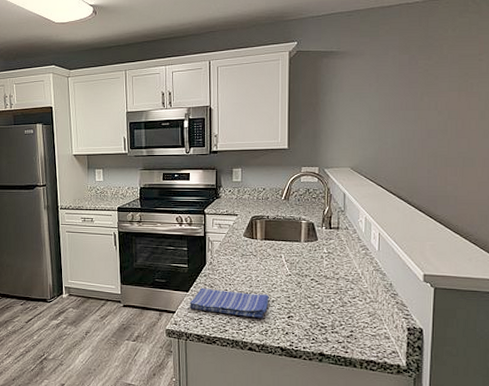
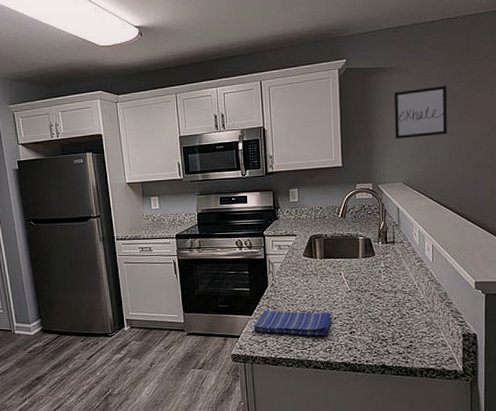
wall art: none [344,71,402,124] -> present [393,85,448,139]

